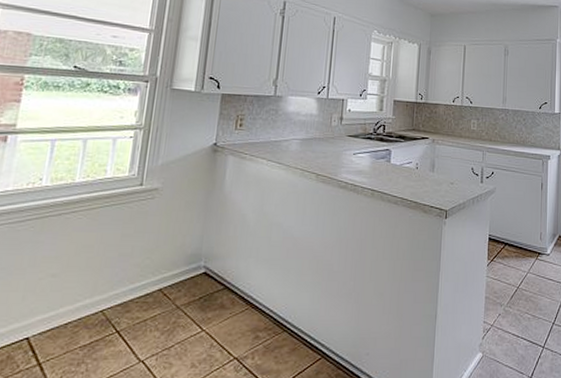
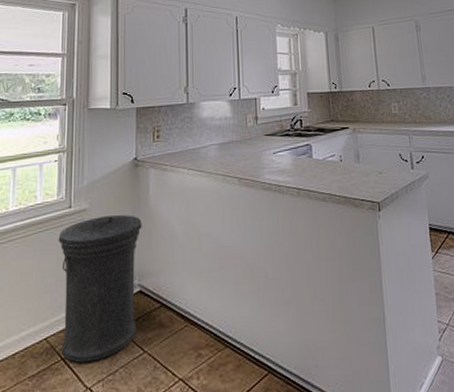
trash can: none [117,196,215,336] -> present [58,214,142,363]

